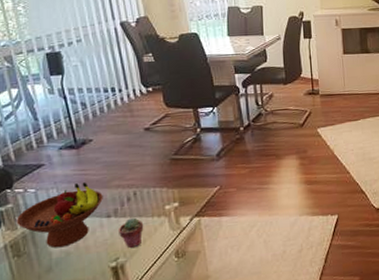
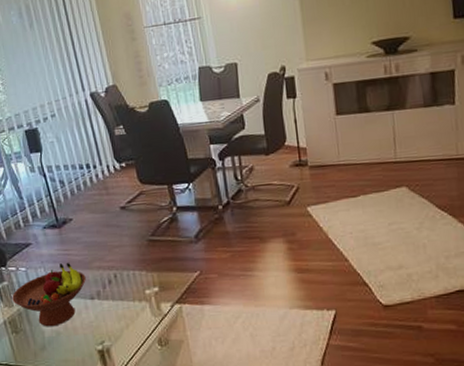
potted succulent: present [119,217,144,249] -> none [102,301,126,333]

